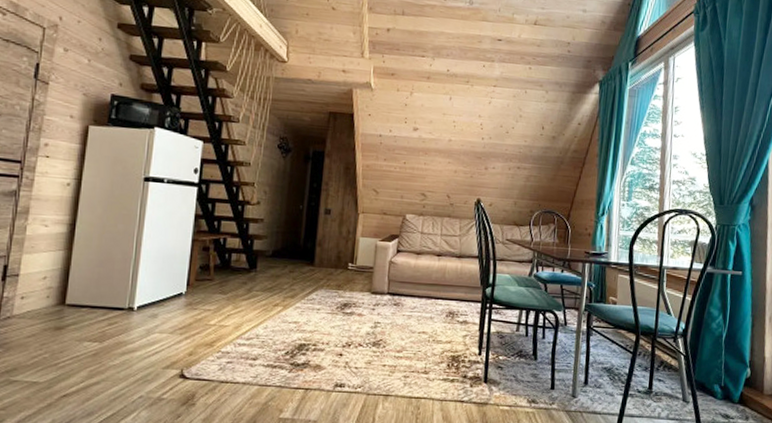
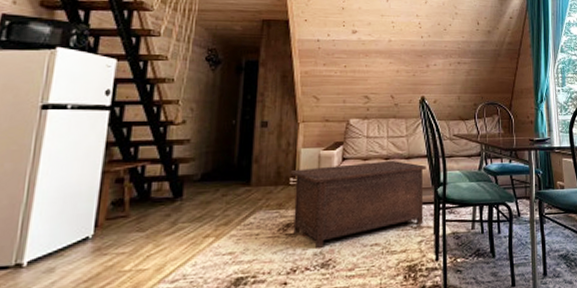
cabinet: none [349,256,477,330] -> present [290,160,426,250]

